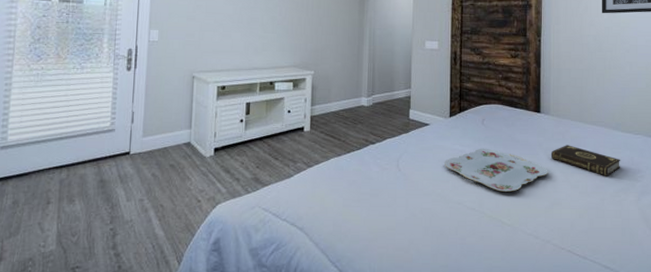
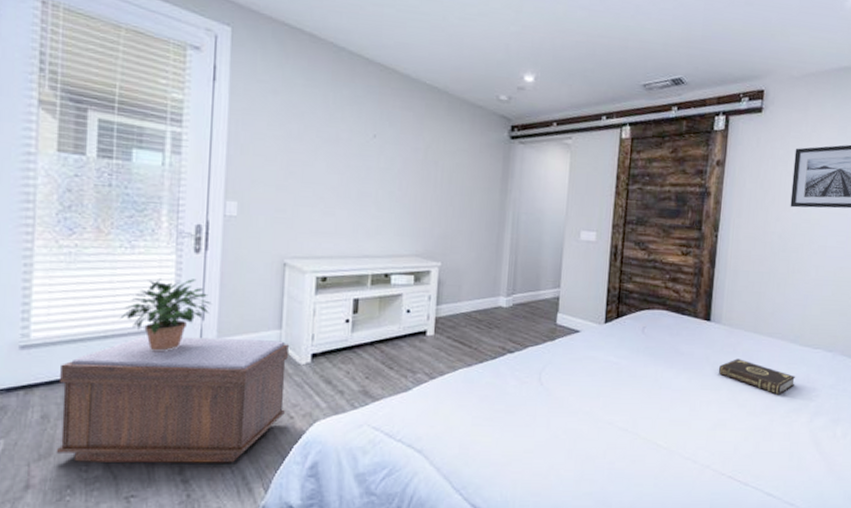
bench: none [22,137,196,240] -> present [56,336,289,463]
potted plant: none [72,91,140,150] -> present [120,278,213,352]
serving tray: present [445,148,548,192] -> none [595,360,714,411]

